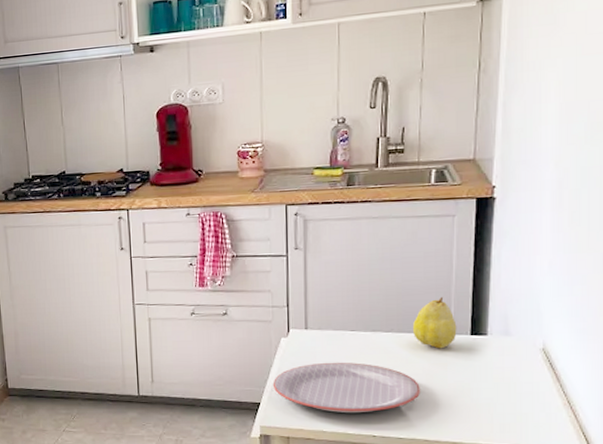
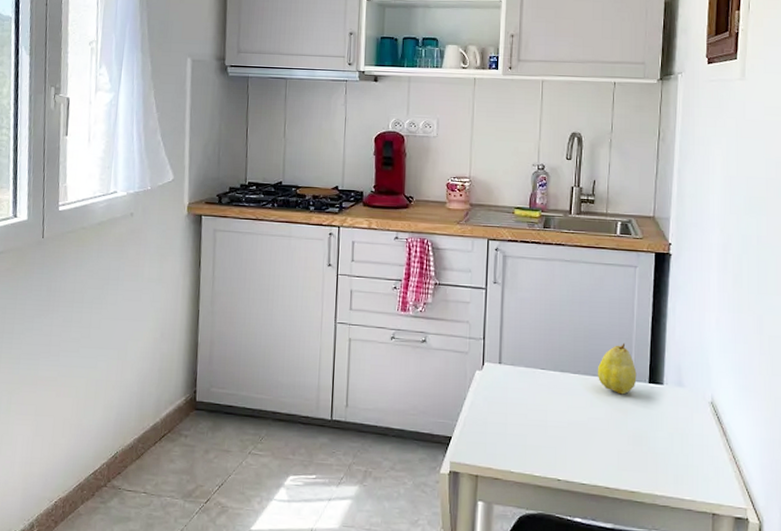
plate: present [272,362,421,412] -> none [465,399,604,454]

